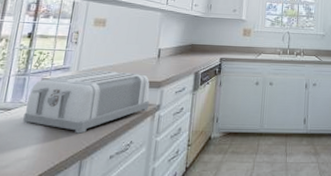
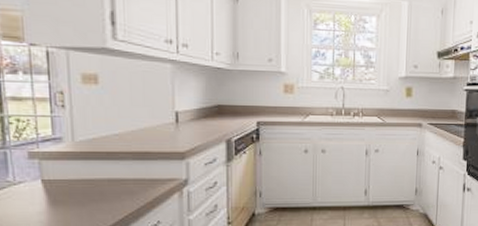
toaster: present [23,70,150,134] -> none [15,140,174,215]

